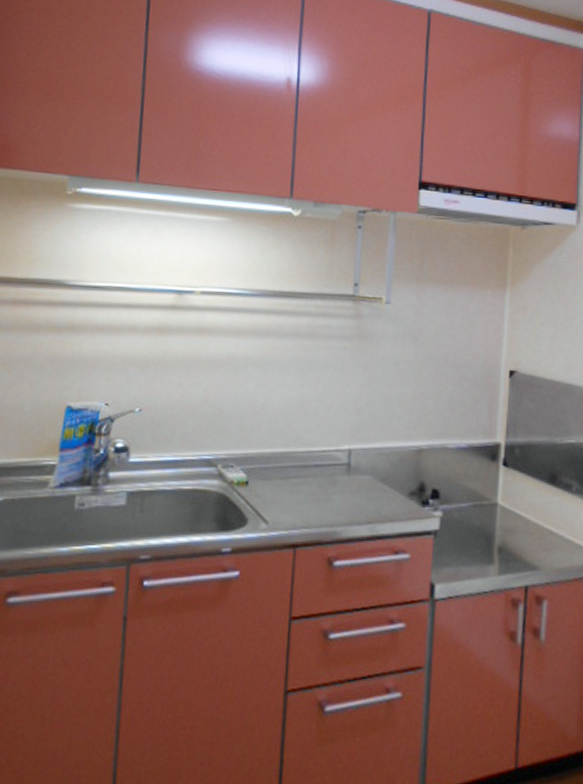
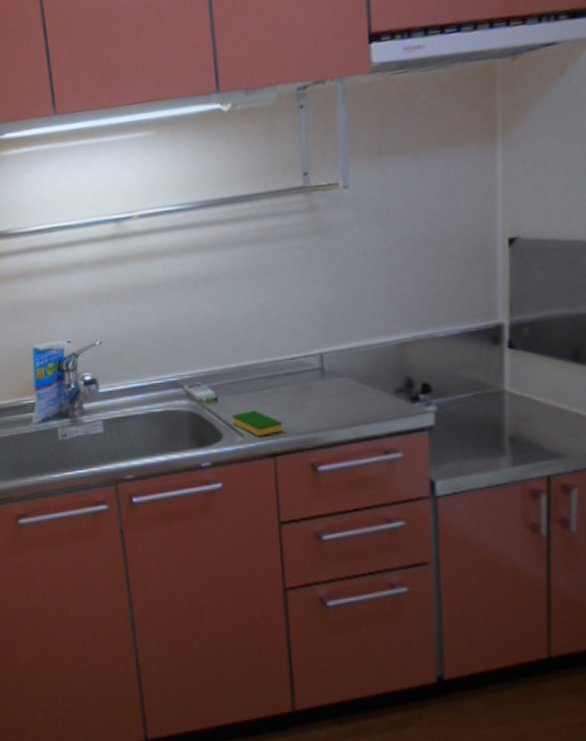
dish sponge: none [259,498,307,525] -> present [231,410,284,436]

